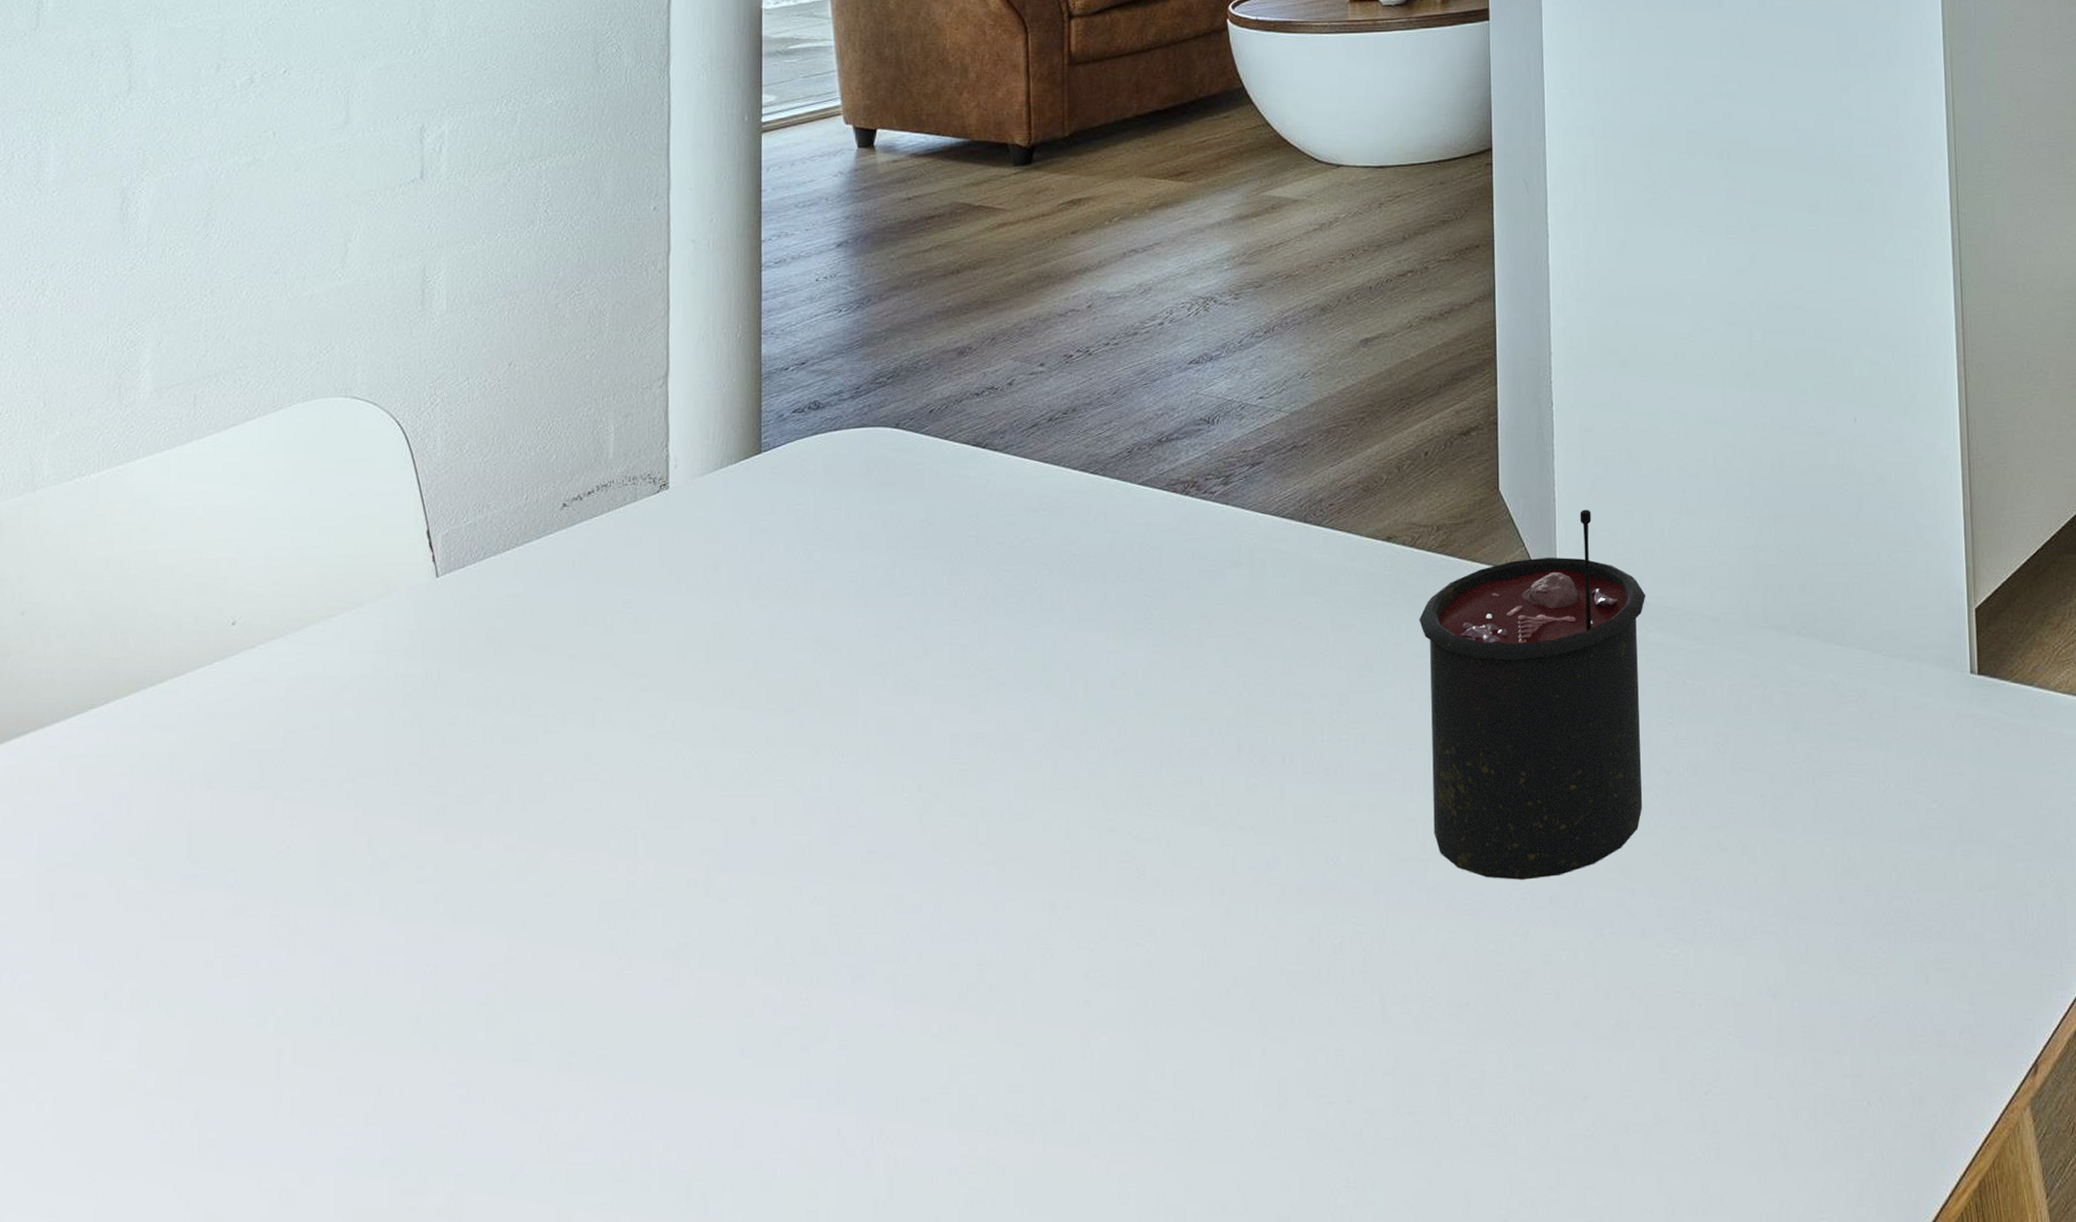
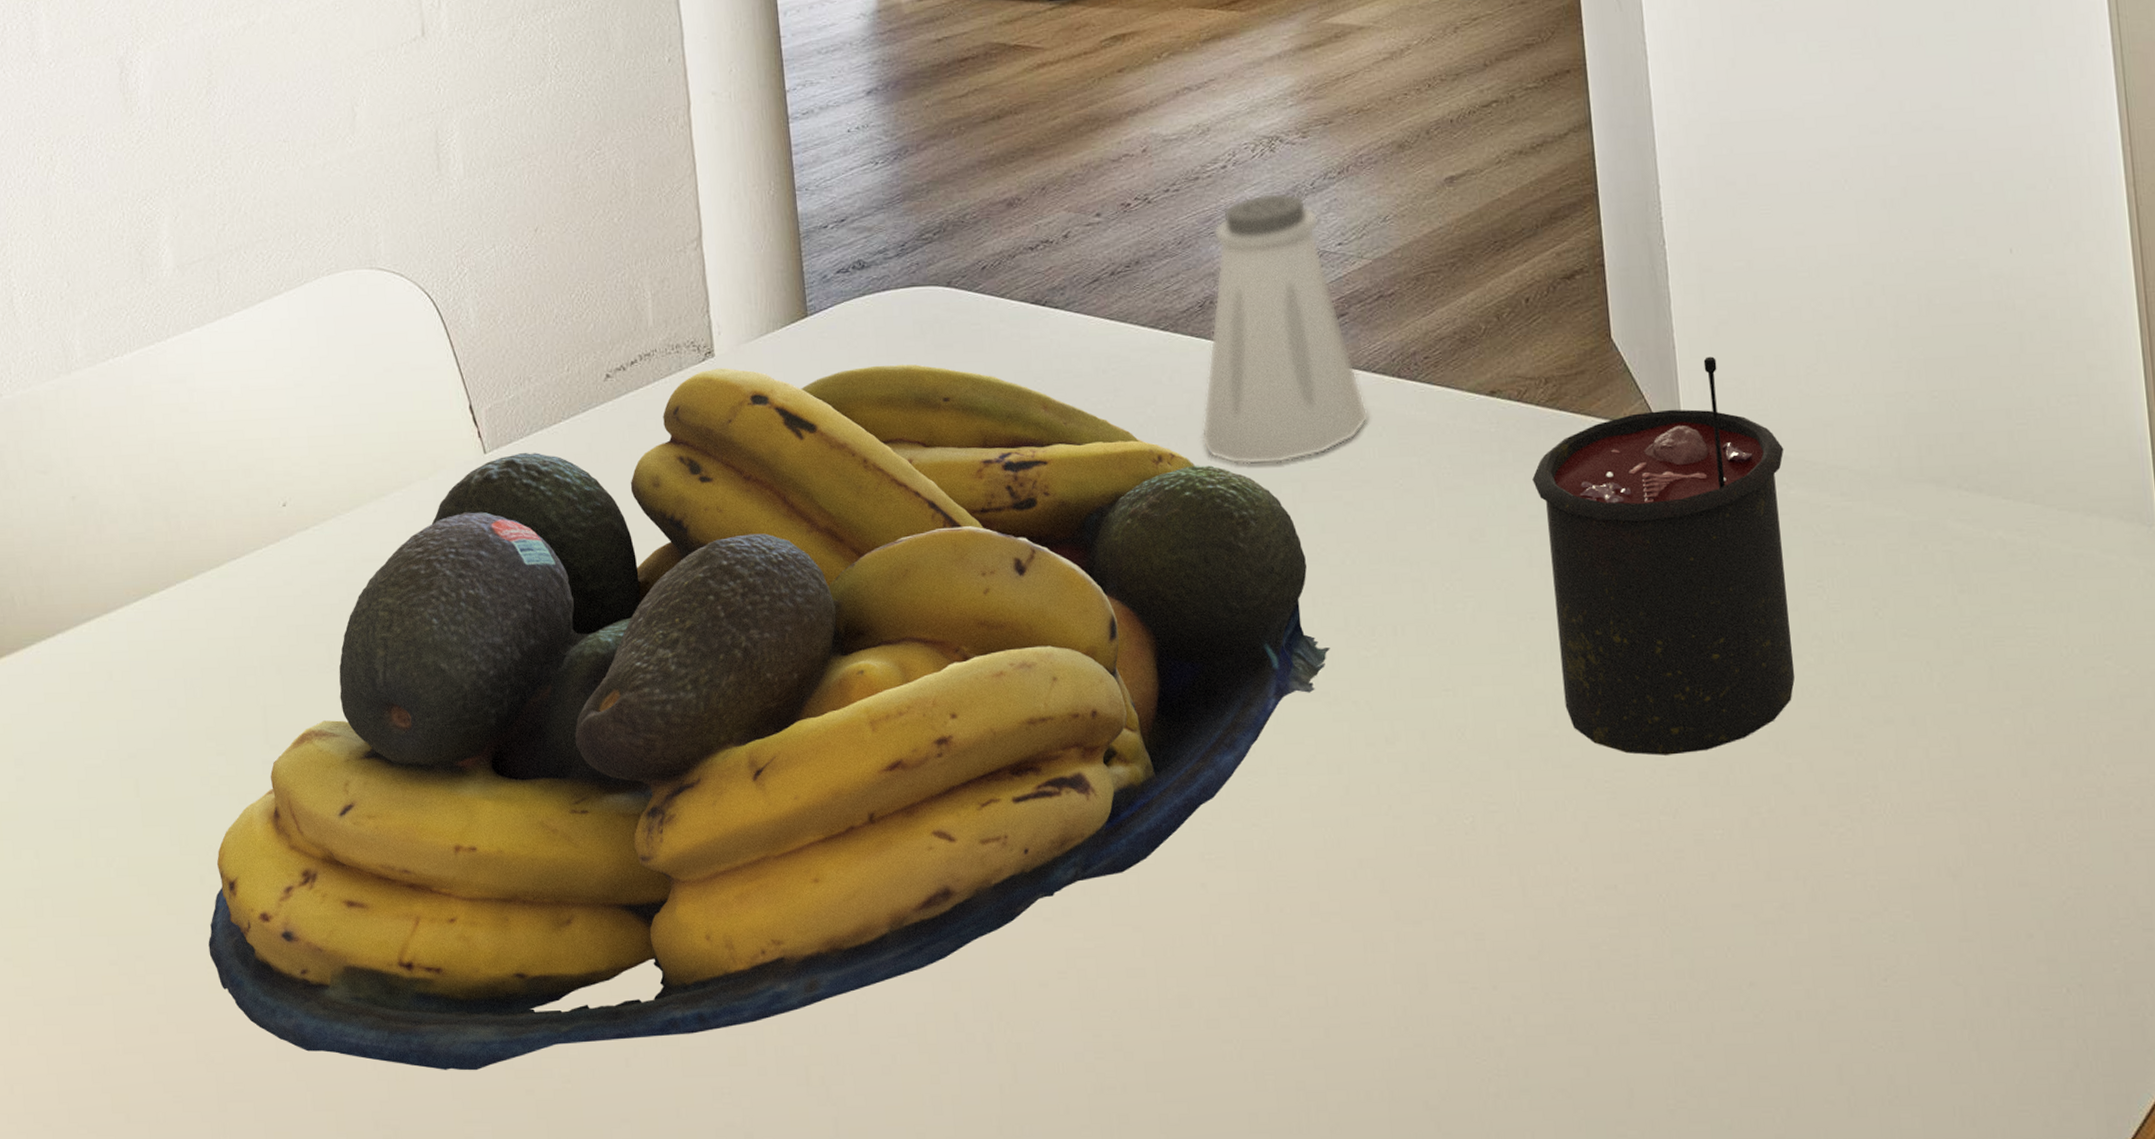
fruit bowl: none [104,500,1222,1188] -> present [208,364,1330,1071]
saltshaker: none [1119,348,1275,602] -> present [1201,192,1370,465]

